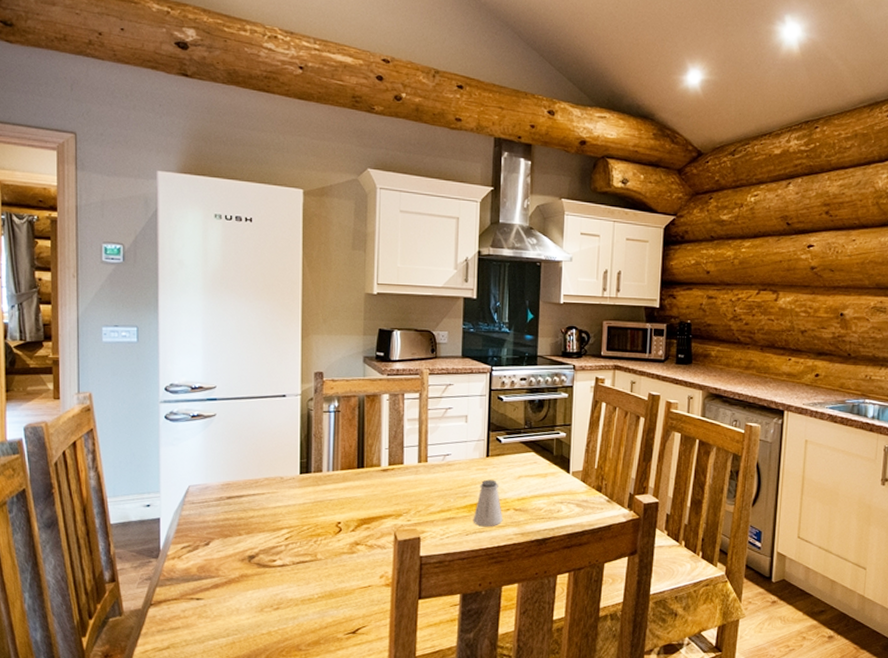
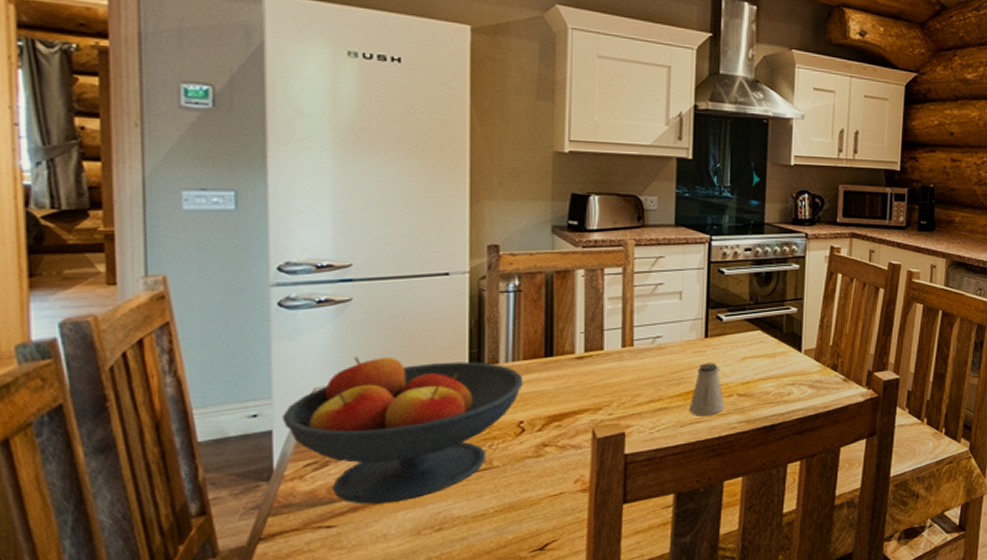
fruit bowl: none [166,461,341,584] -> present [282,356,523,504]

